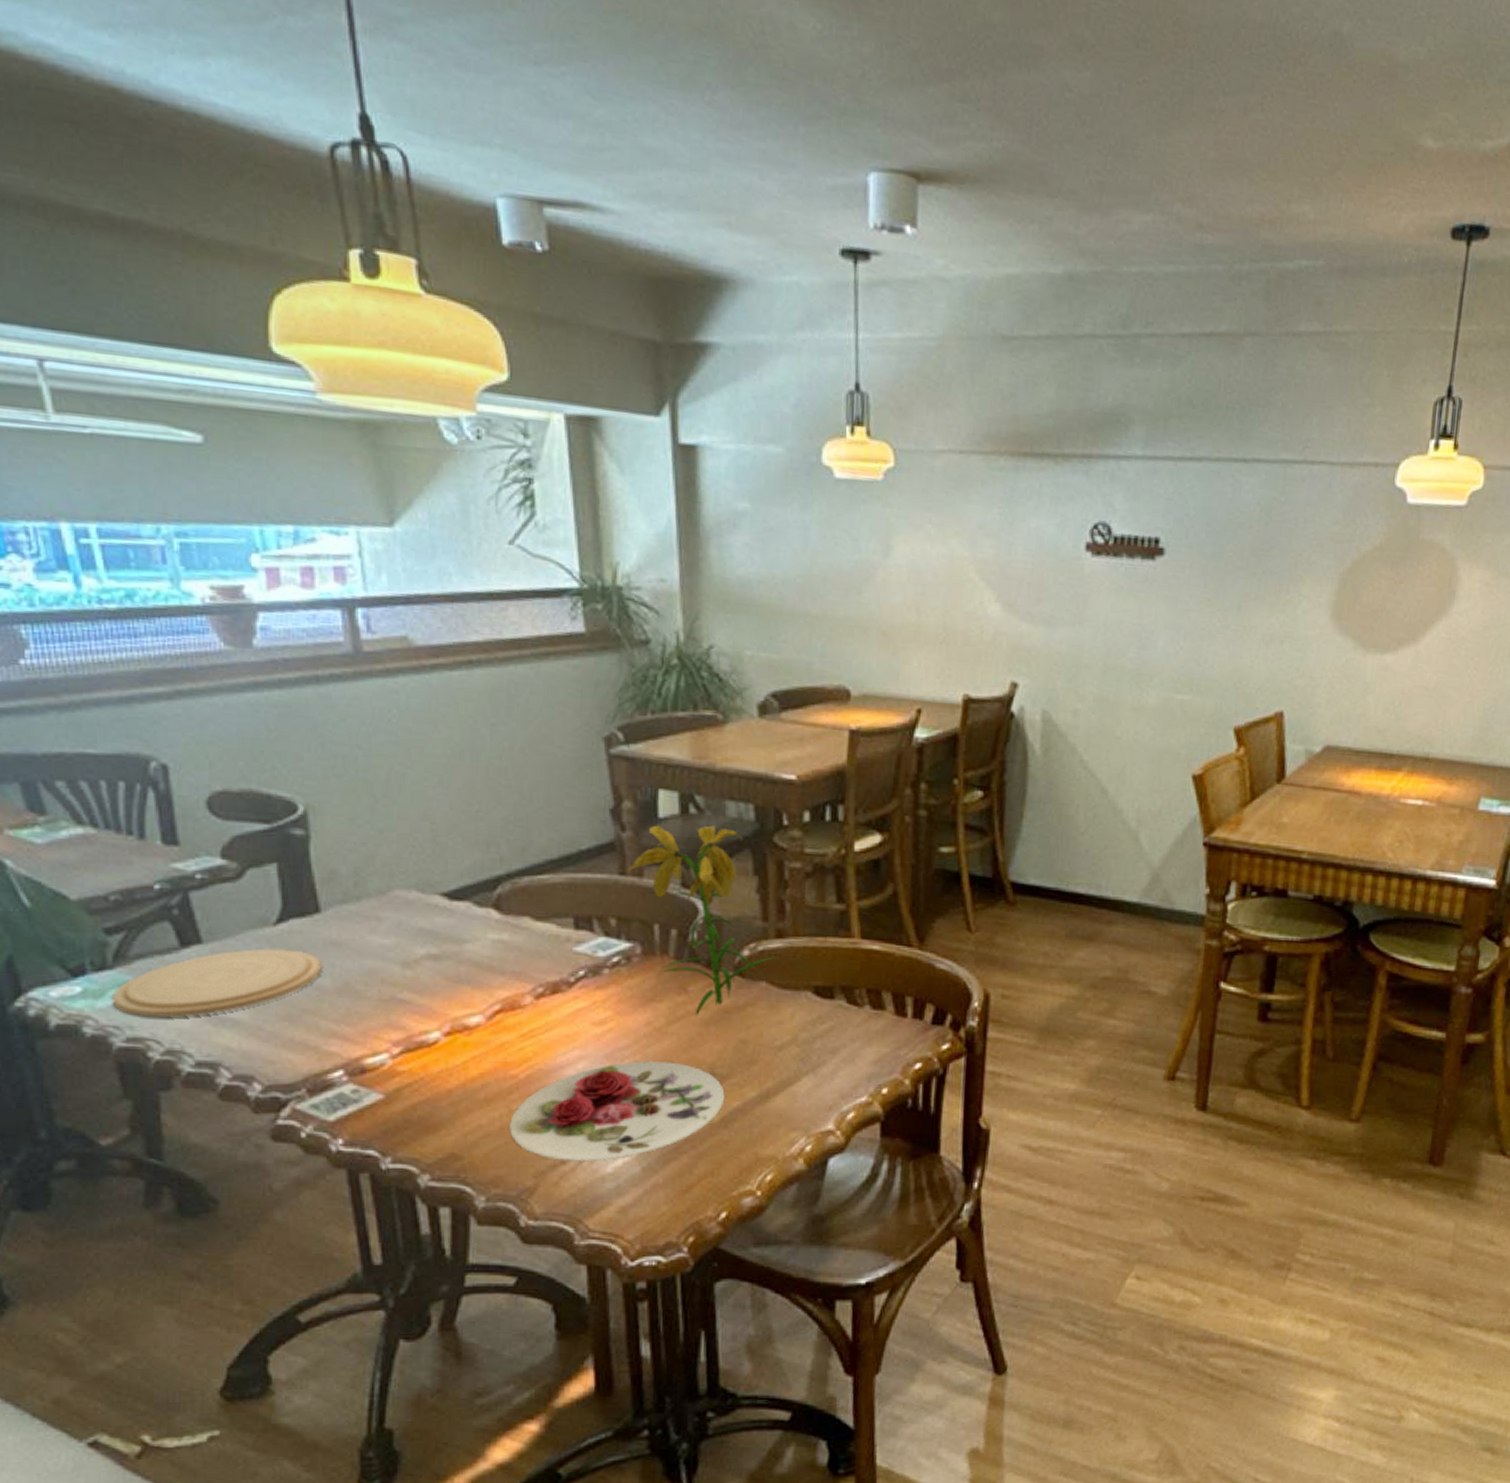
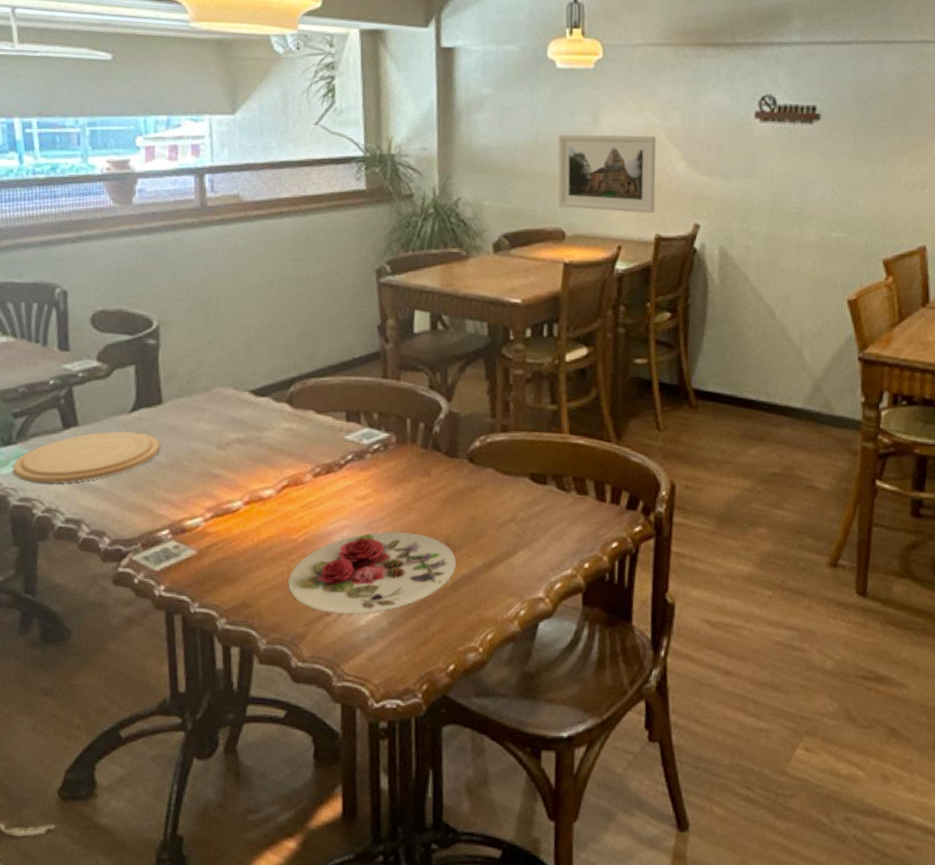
flower: present [628,825,779,1016] -> none [389,339,503,496]
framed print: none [838,565,964,669] -> present [557,134,657,214]

